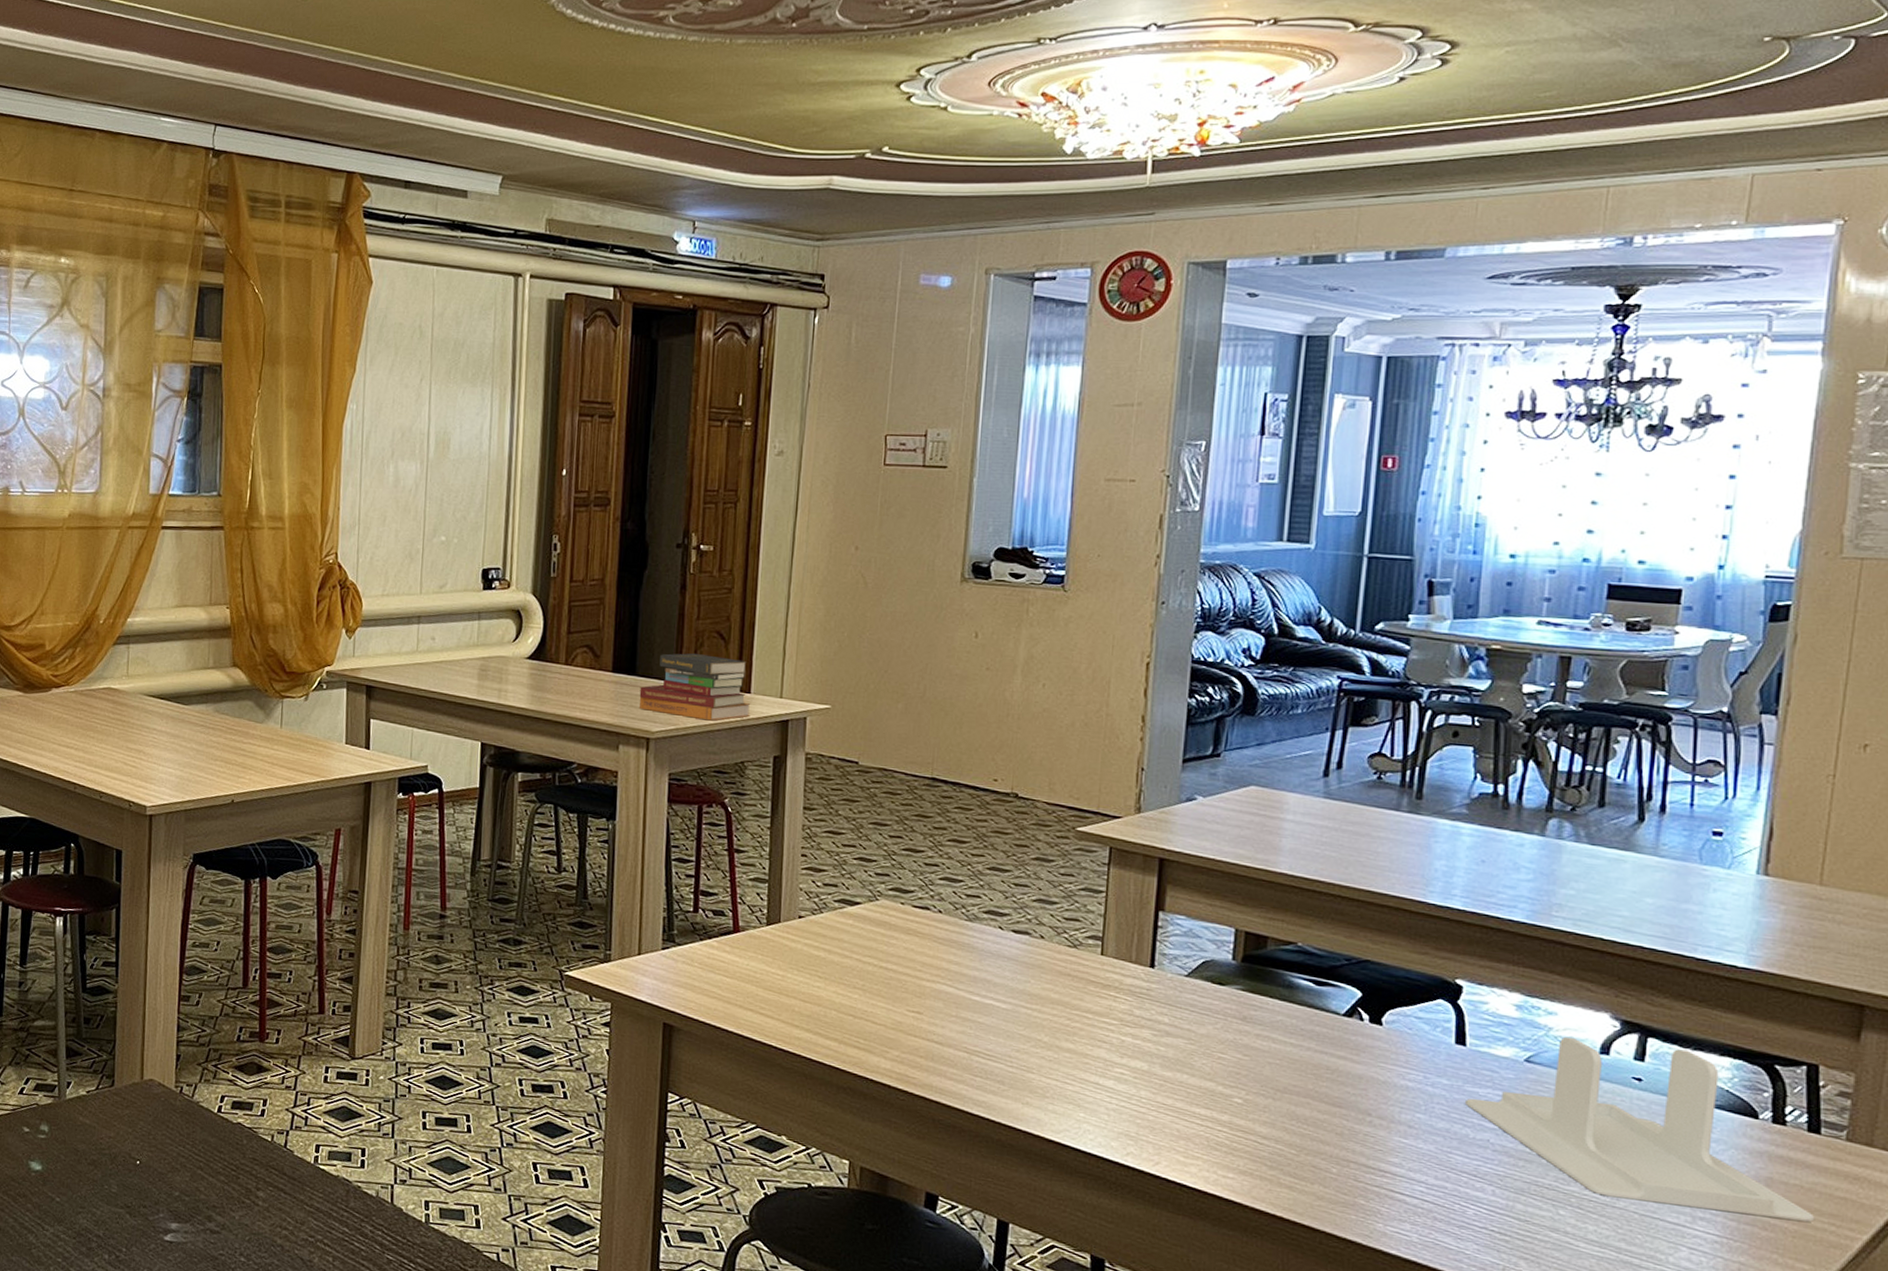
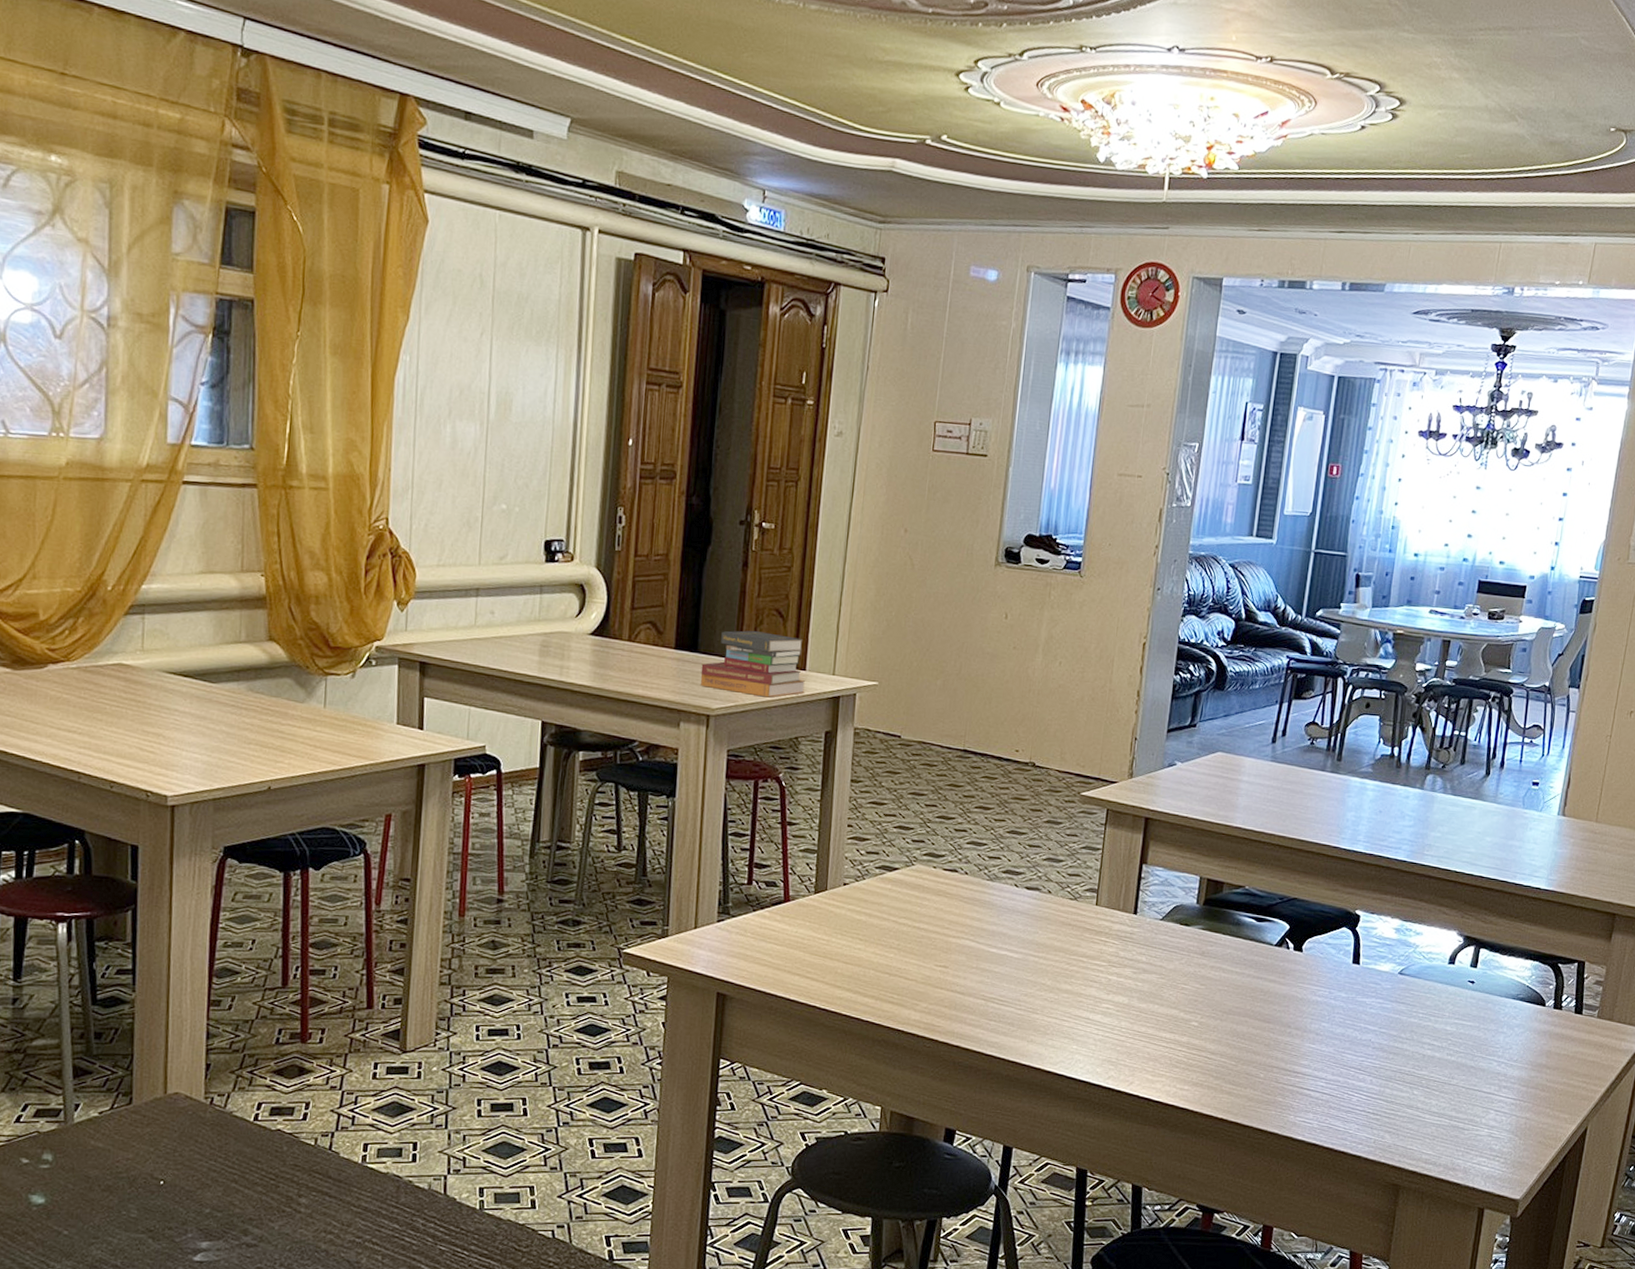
napkin holder: present [1465,1036,1815,1222] -> none [1356,952,1575,1082]

